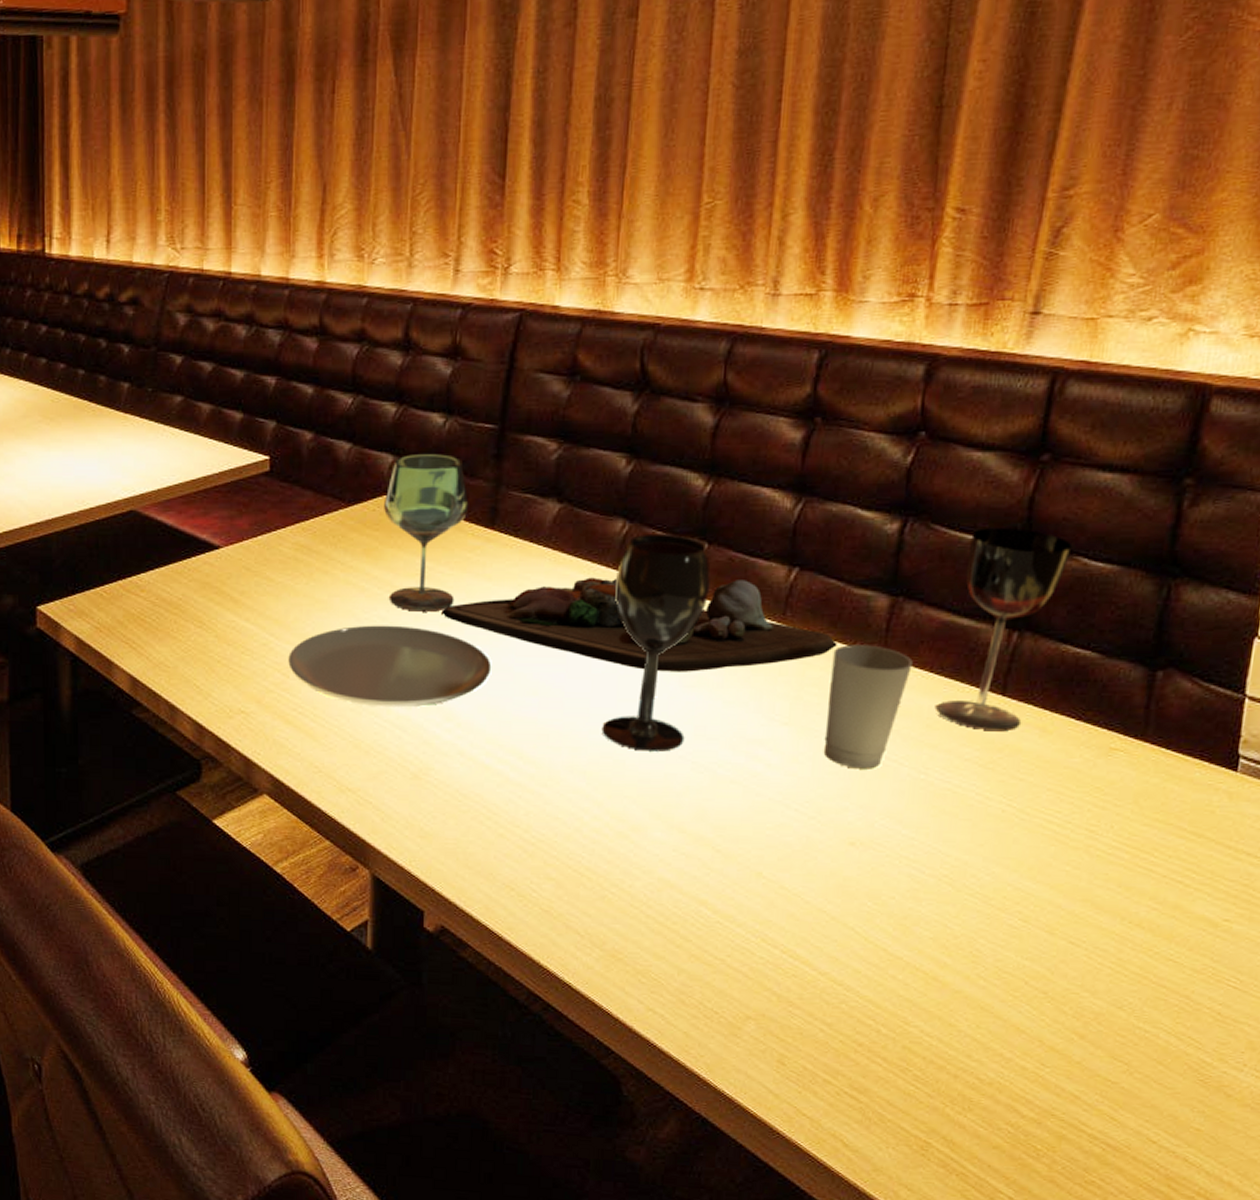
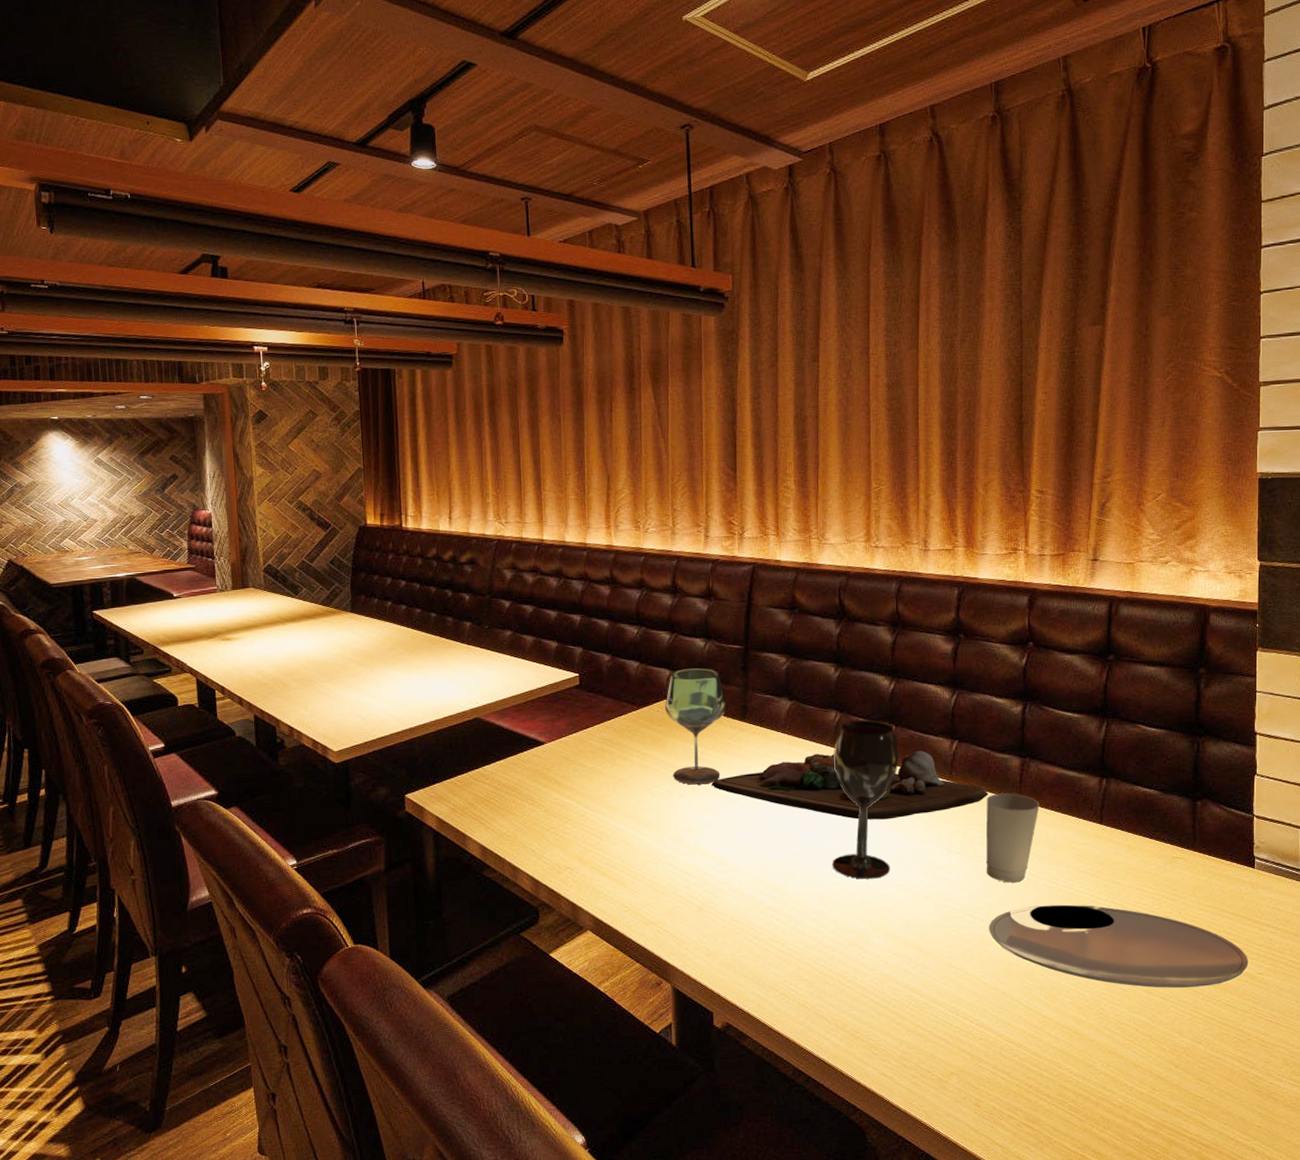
plate: present [288,625,492,708] -> none [601,796,751,859]
plate: none [820,802,1211,932] -> present [989,904,1248,988]
wineglass: present [936,528,1073,730] -> none [1058,707,1134,849]

